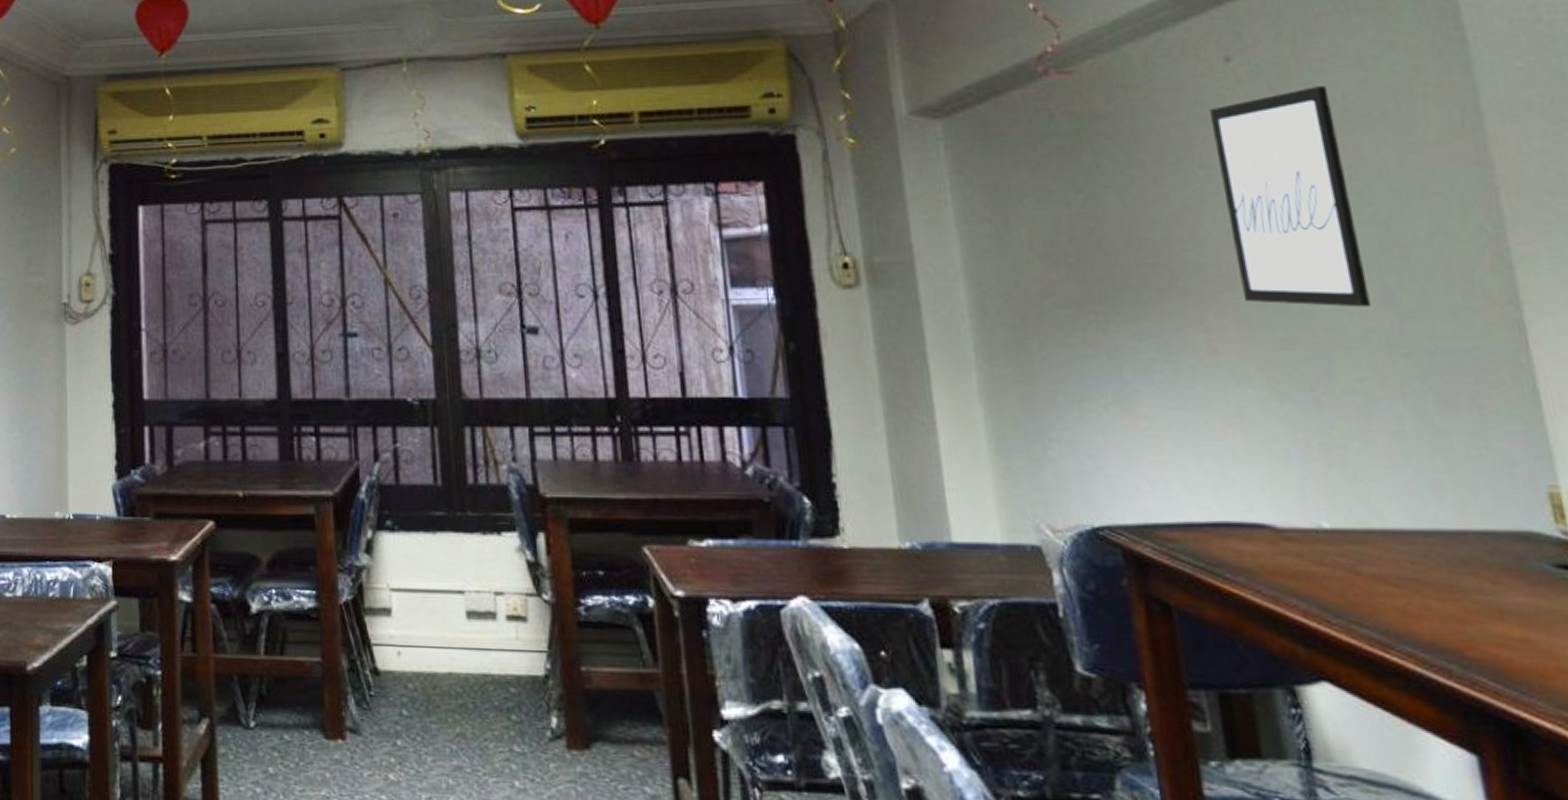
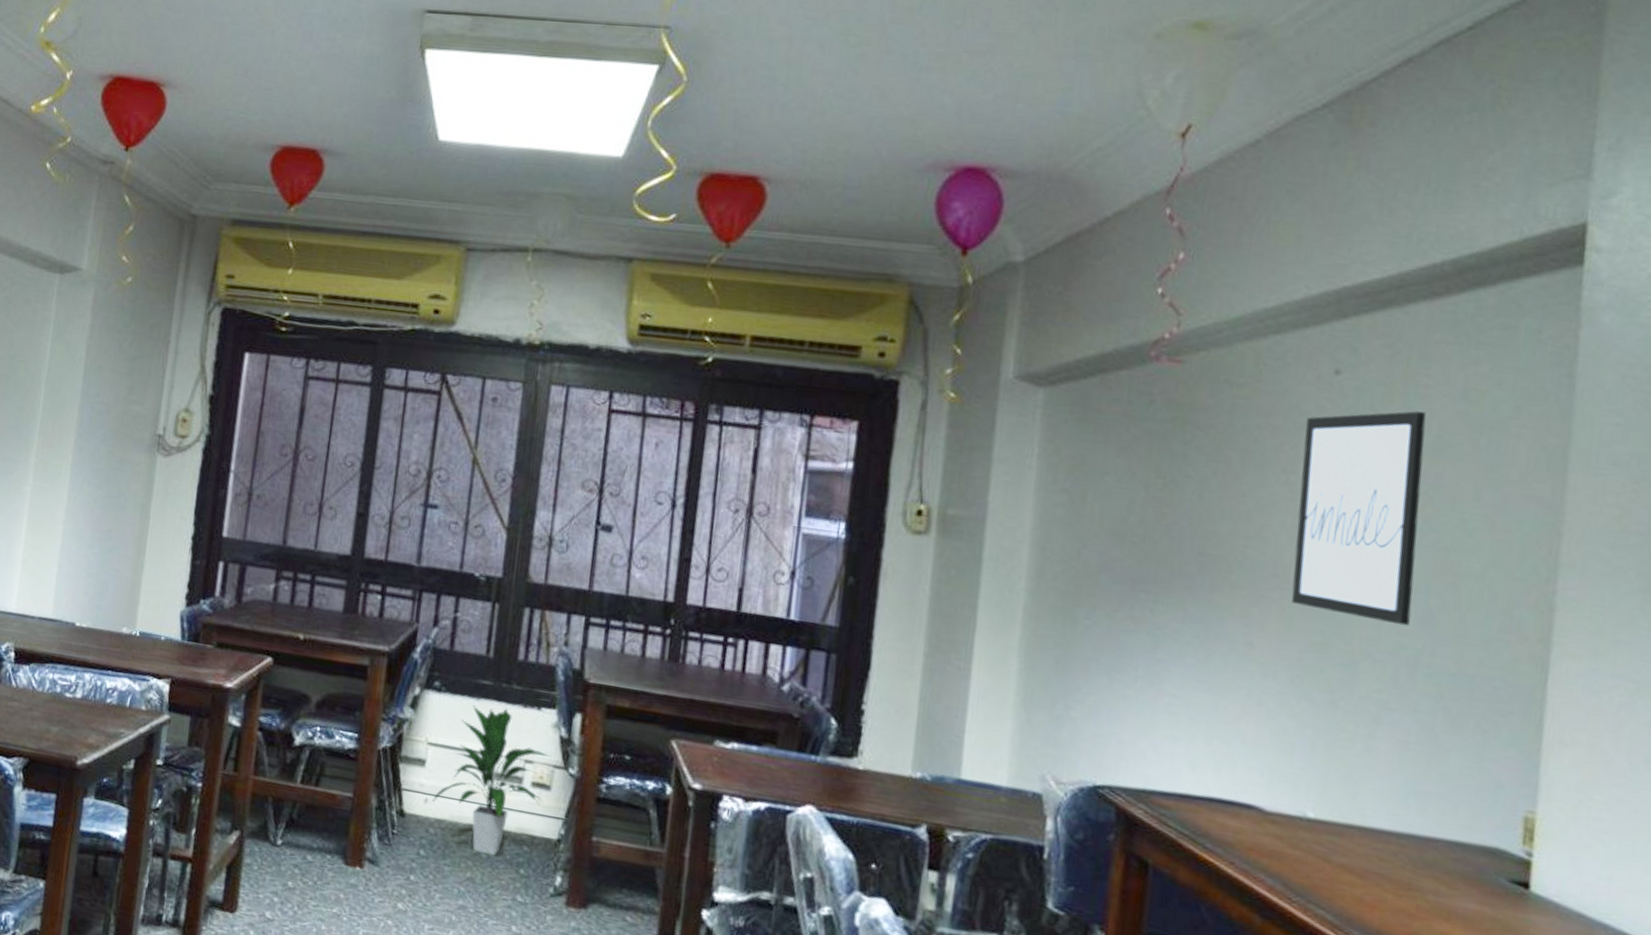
indoor plant: none [405,538,523,705] -> present [432,705,550,856]

